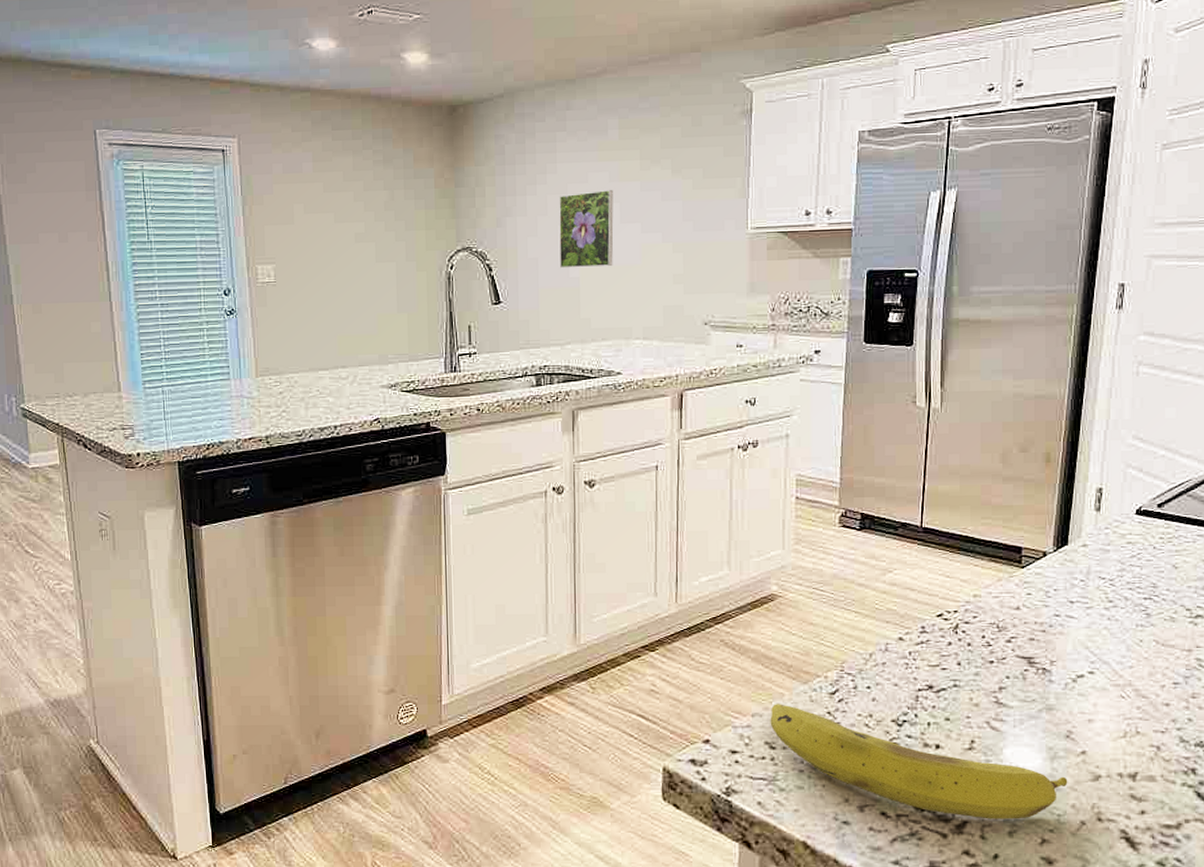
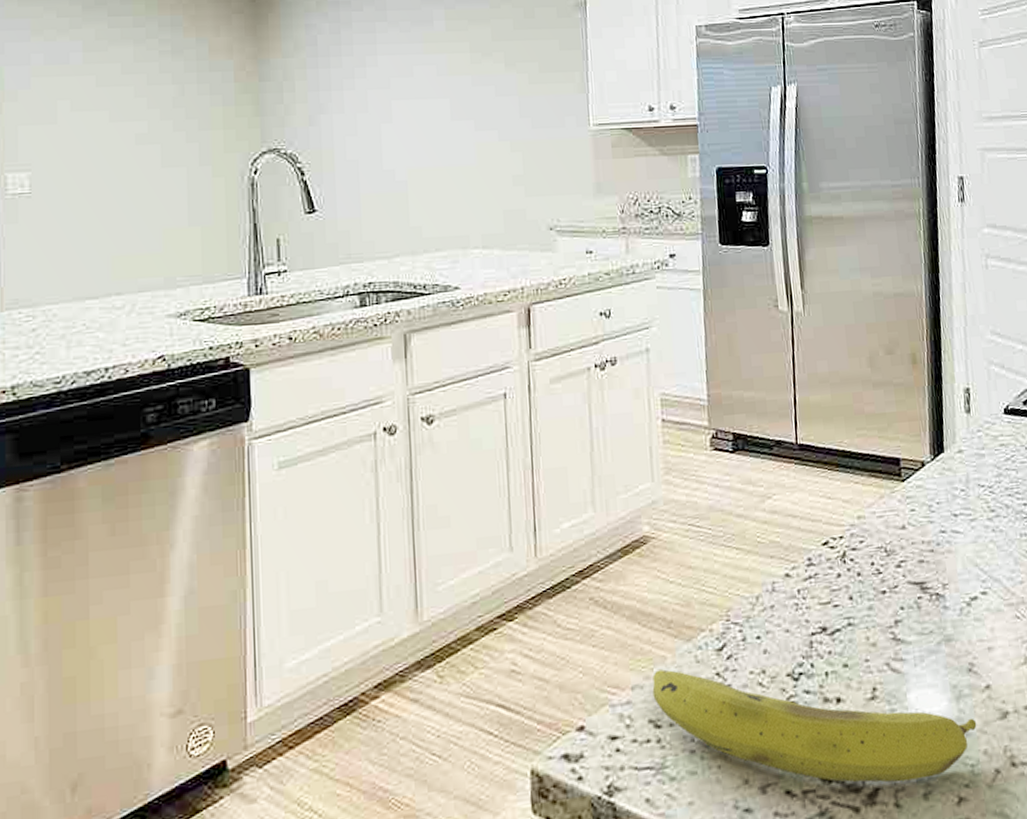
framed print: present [559,190,614,268] -> none [381,85,445,171]

